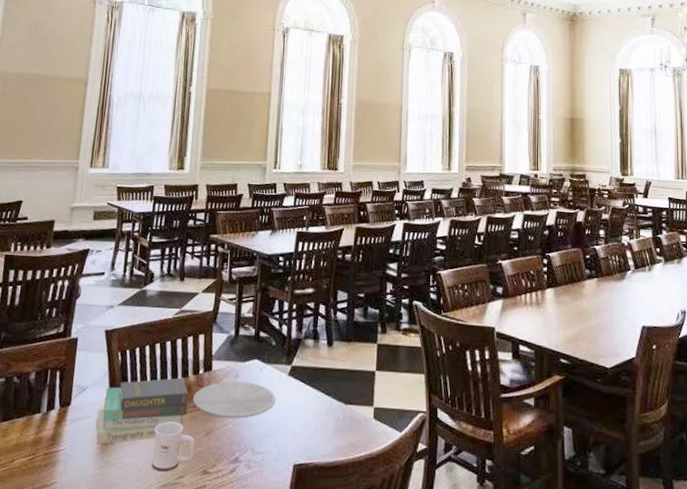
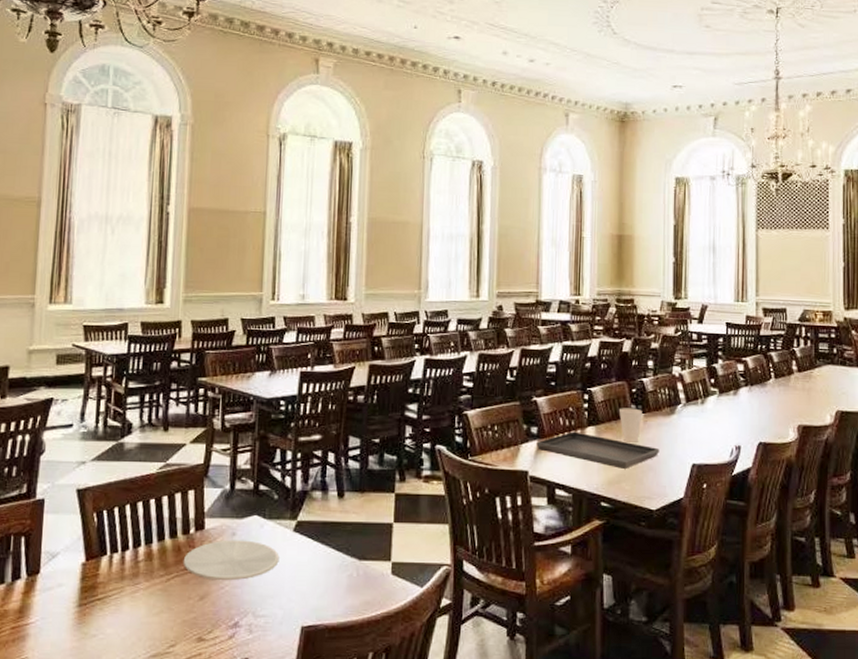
books: present [96,377,188,445] -> none [70,538,178,615]
mug: present [151,421,195,472] -> none [137,587,188,641]
serving tray: none [502,292,612,328] -> present [536,431,659,469]
cup: none [575,272,596,306] -> present [619,408,643,444]

